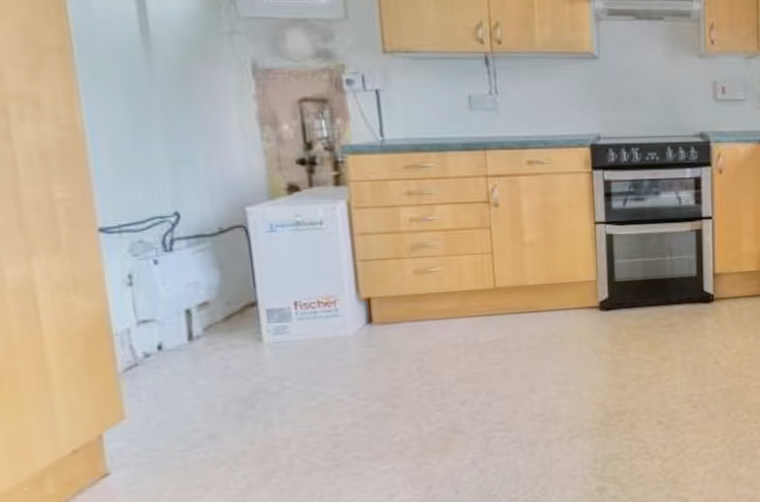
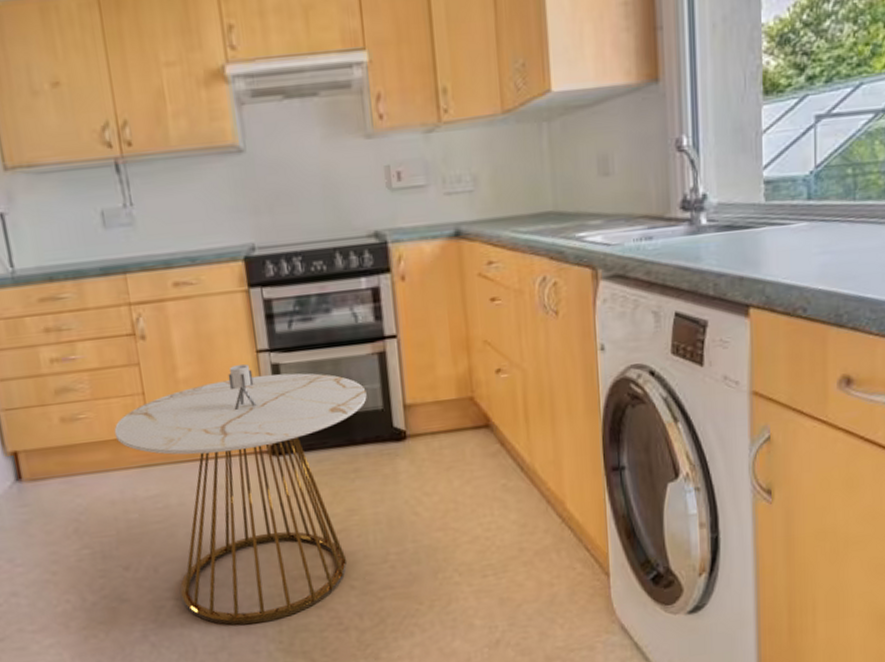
side table: none [462,232,684,454] -> present [114,363,367,625]

